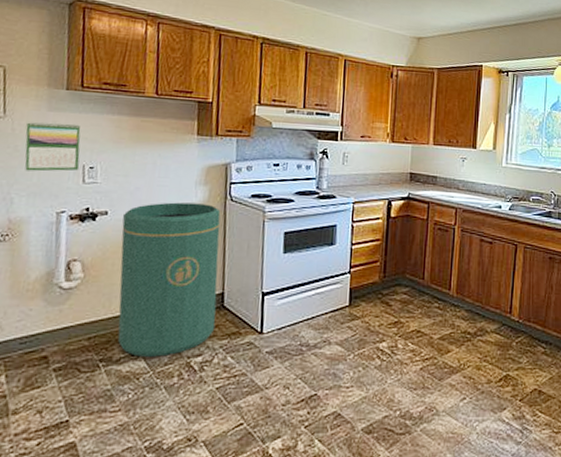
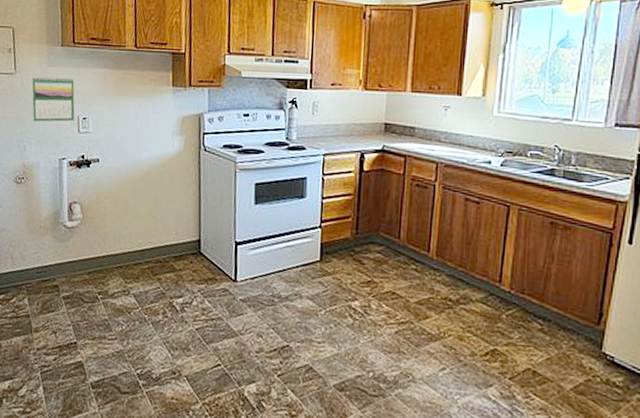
trash can: present [117,202,221,357] -> none [111,151,196,295]

